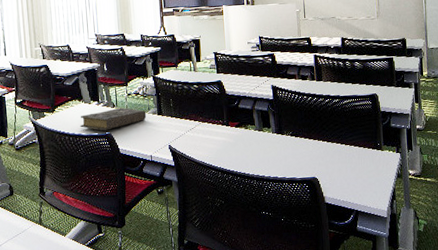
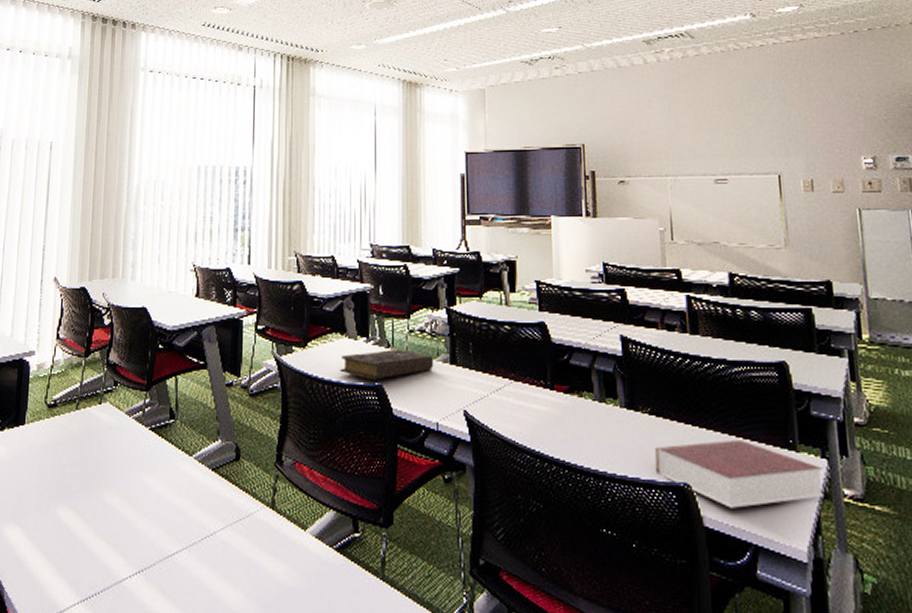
book: none [294,146,397,190] -> present [654,439,823,508]

